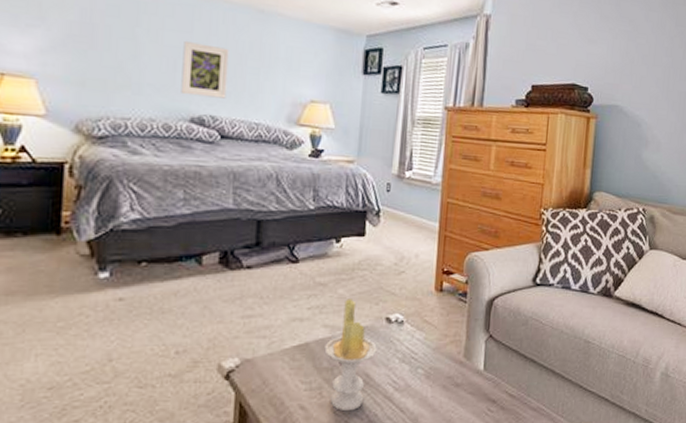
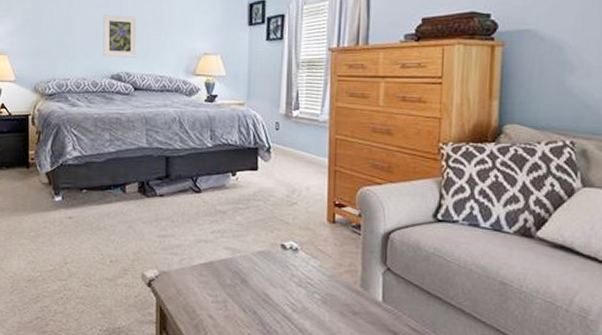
candle: present [324,299,377,412] -> none [227,225,274,325]

